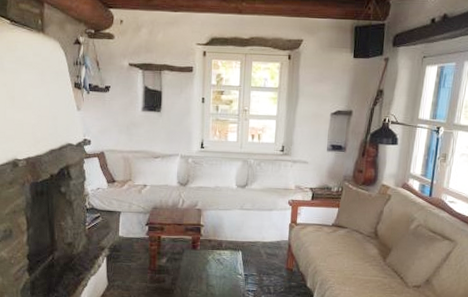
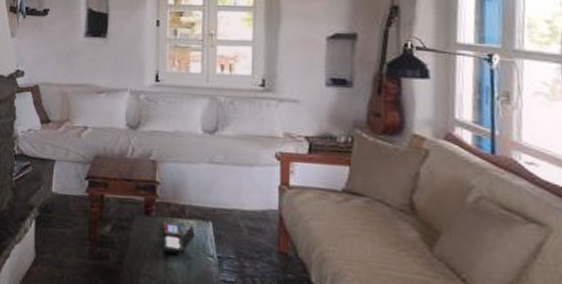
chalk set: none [205,253,229,275] -> present [163,222,195,254]

